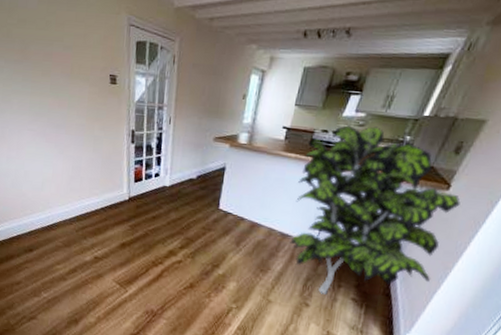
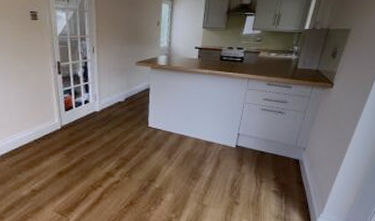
indoor plant: present [290,125,461,295] -> none [214,41,343,191]

